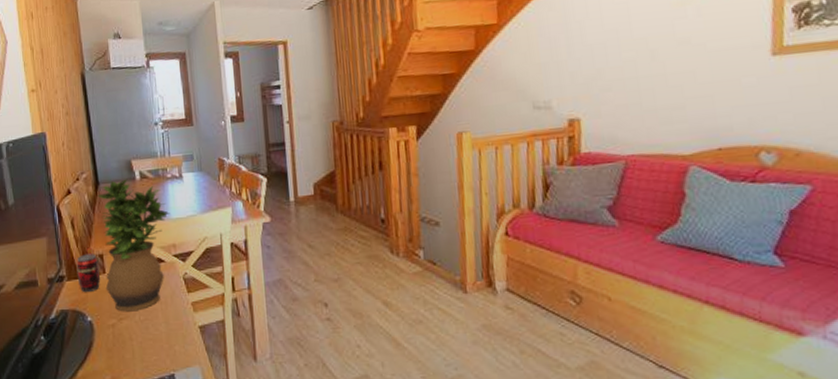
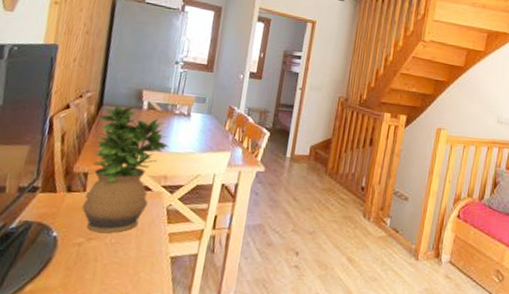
beverage can: present [76,247,101,293] -> none [53,163,82,208]

